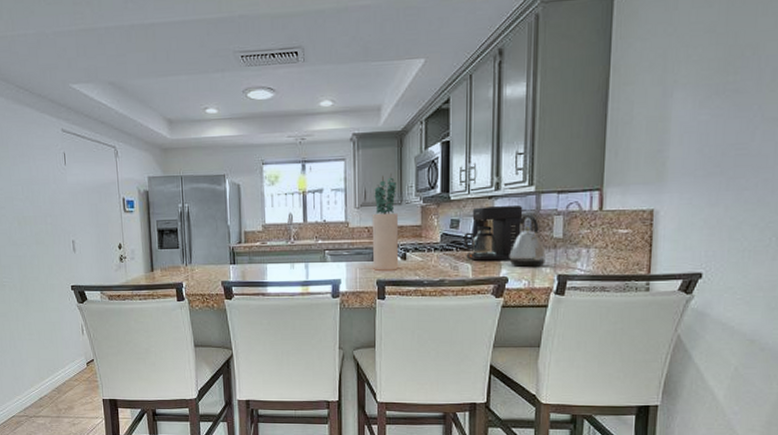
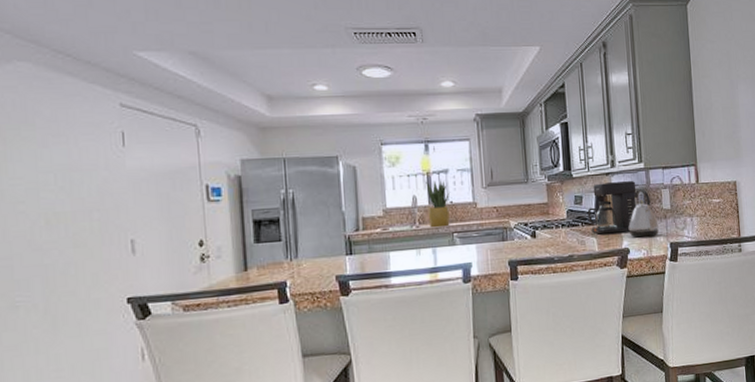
planter: none [301,198,324,245] -> present [426,179,451,228]
vase: present [371,173,399,272] -> none [499,152,529,252]

